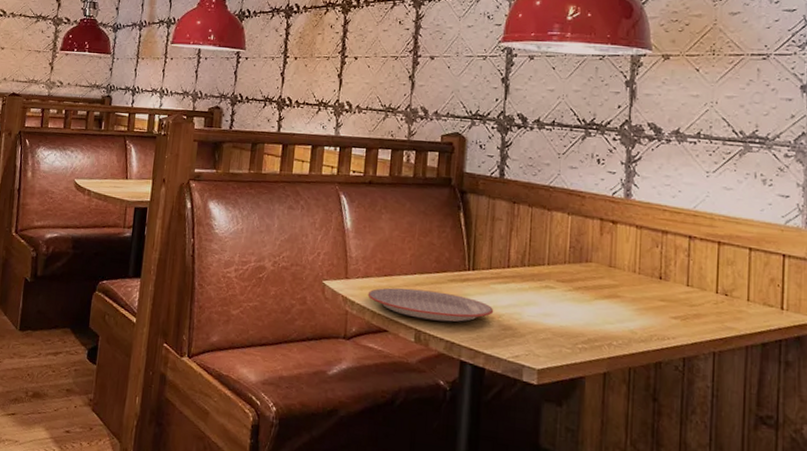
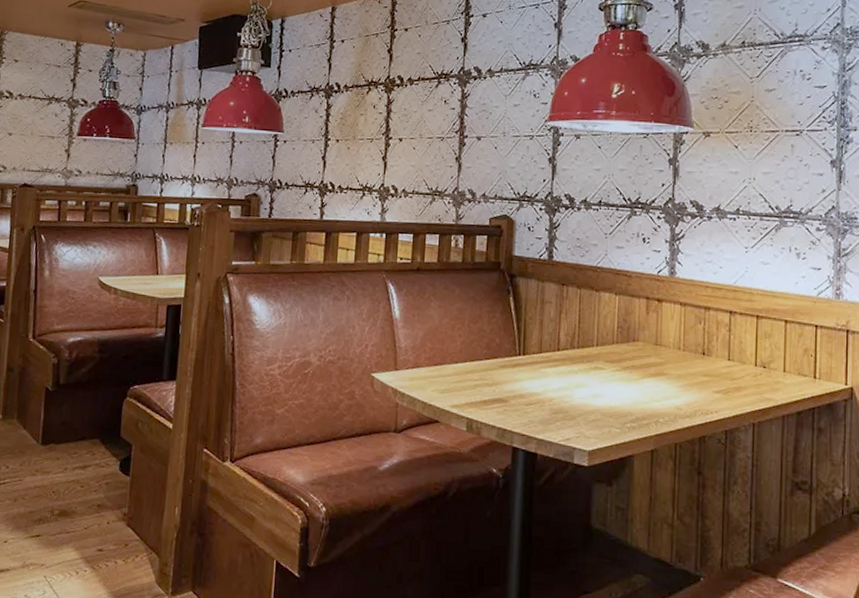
plate: present [367,287,494,322] -> none [418,376,545,409]

